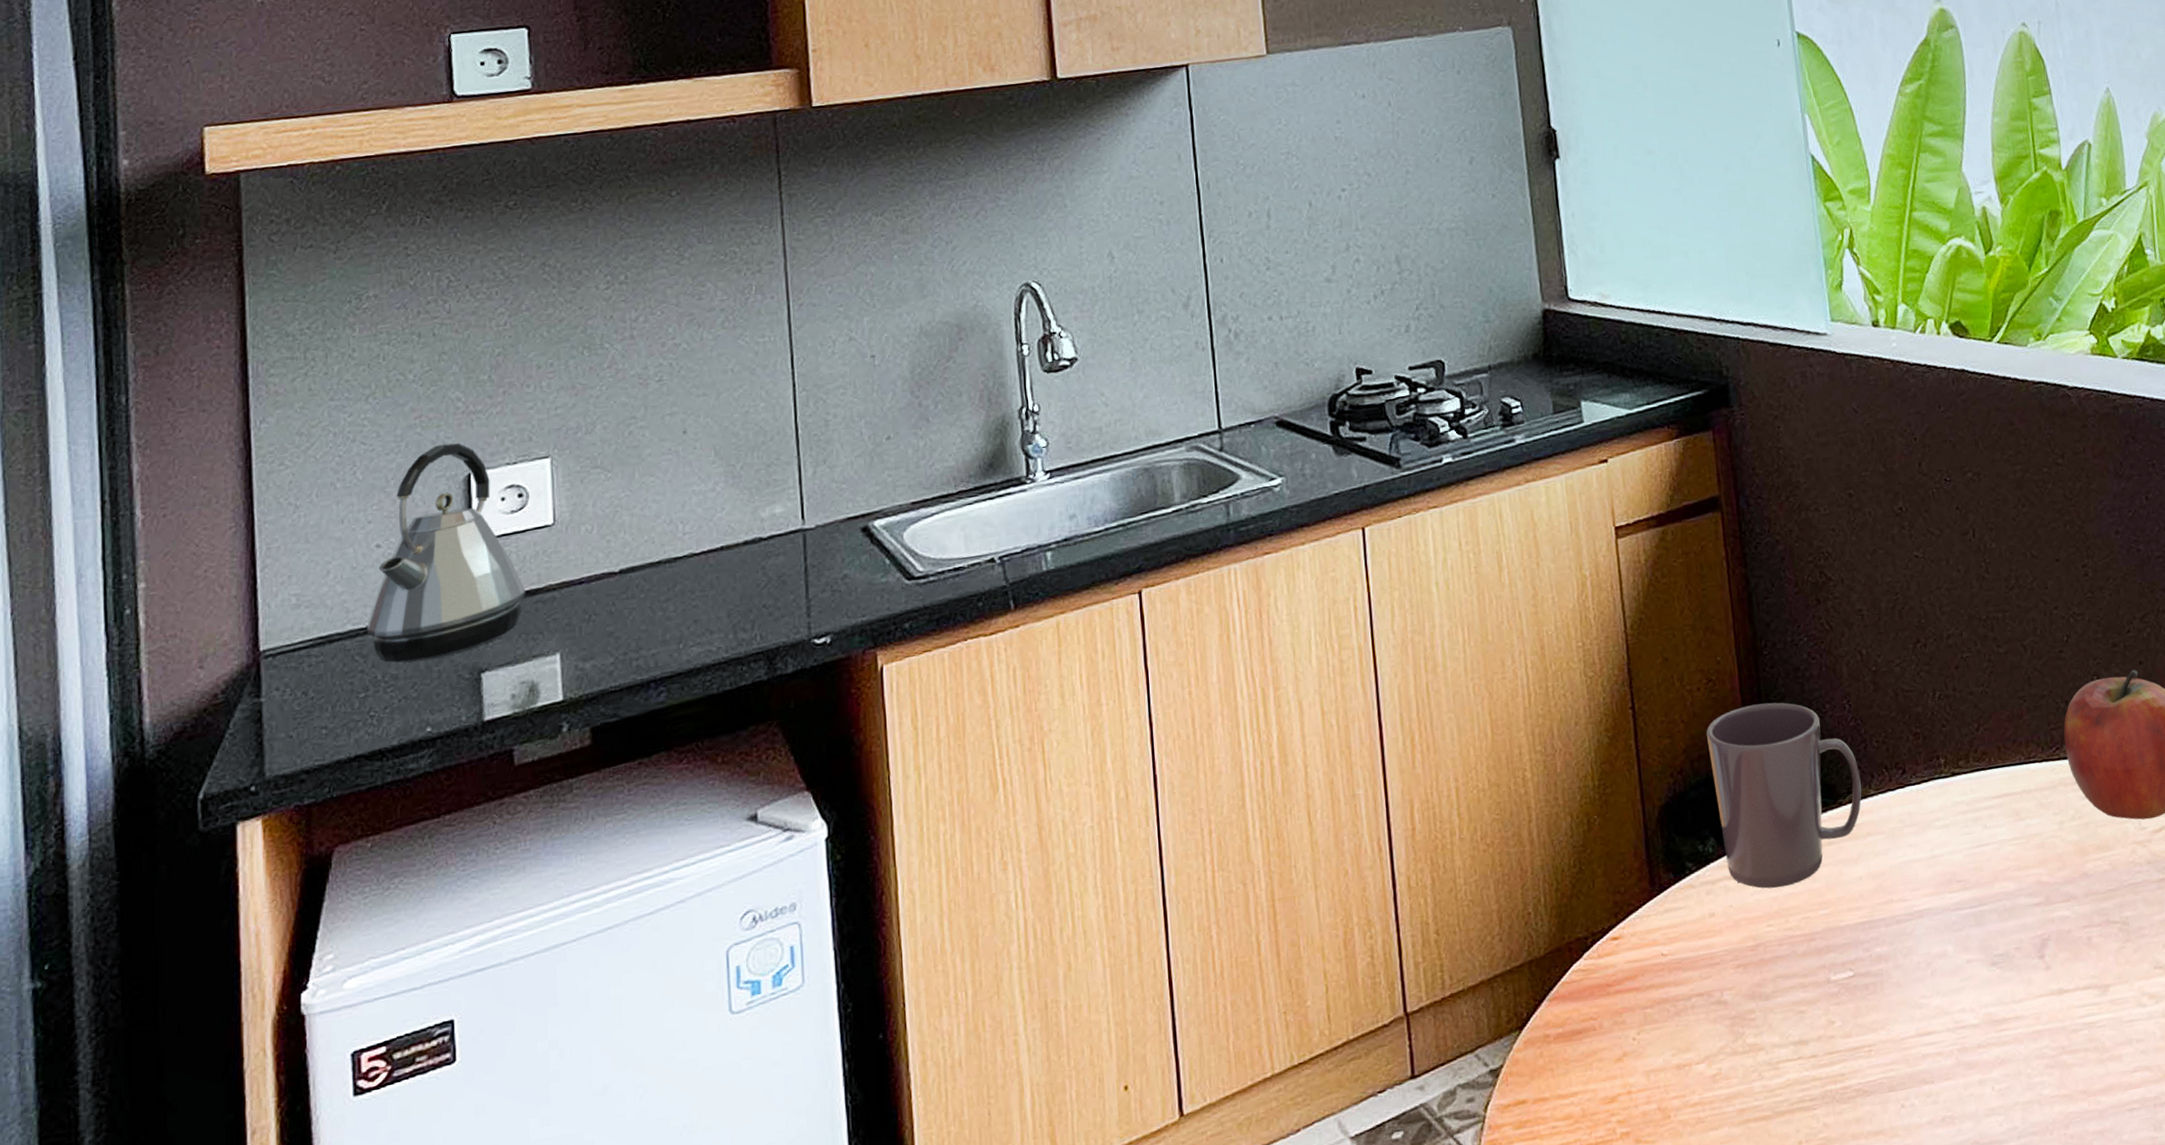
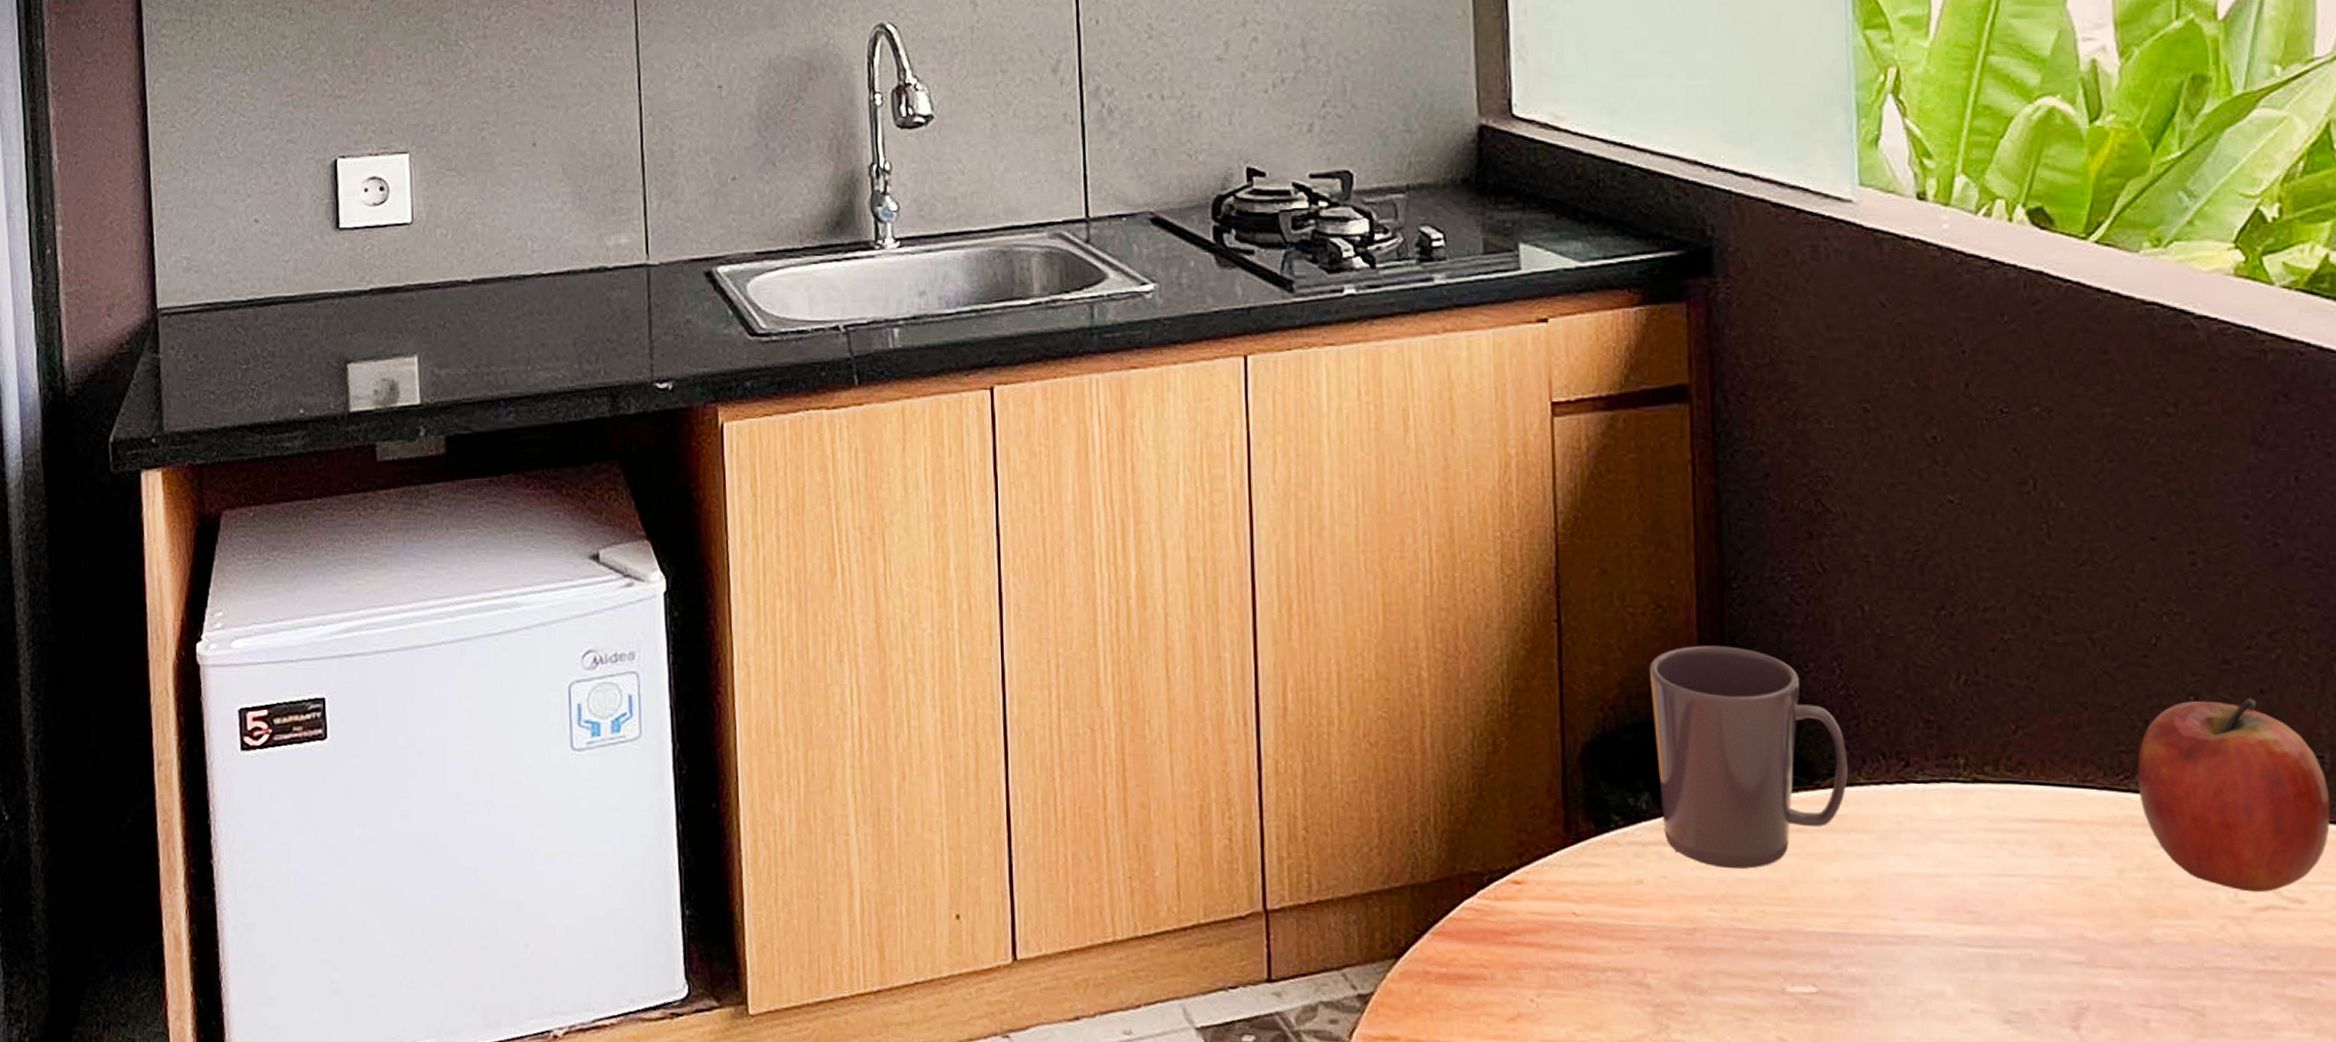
kettle: present [367,442,526,664] -> none [247,126,387,343]

